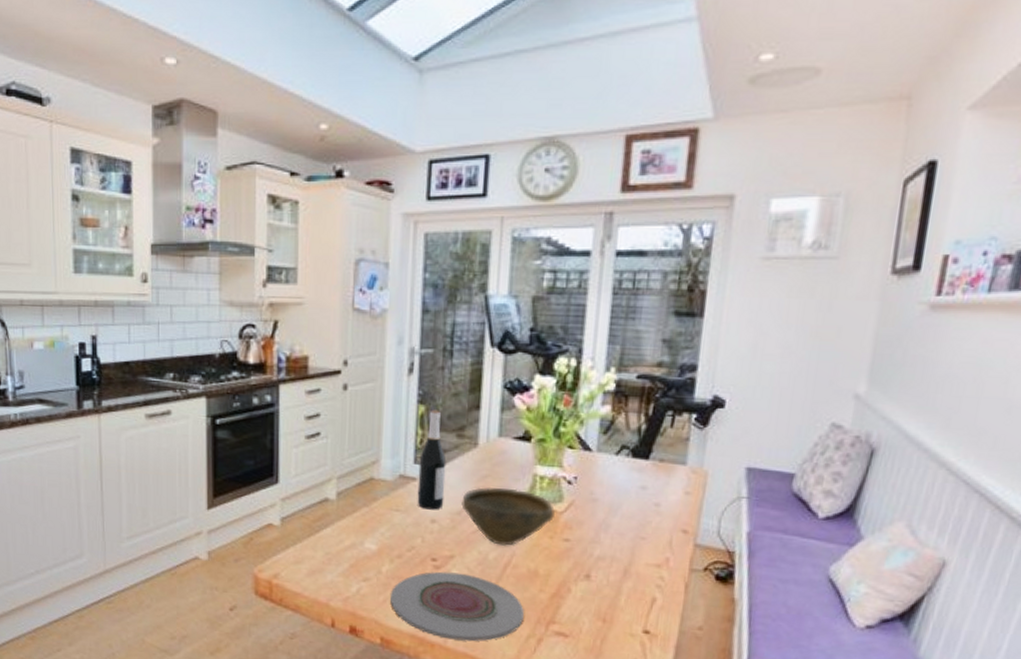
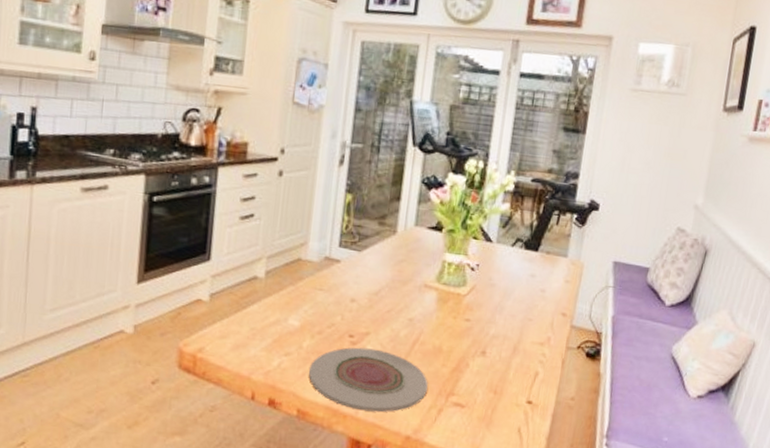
wine bottle: present [417,409,447,510] -> none [339,198,368,290]
bowl: present [461,487,555,546] -> none [379,270,459,325]

